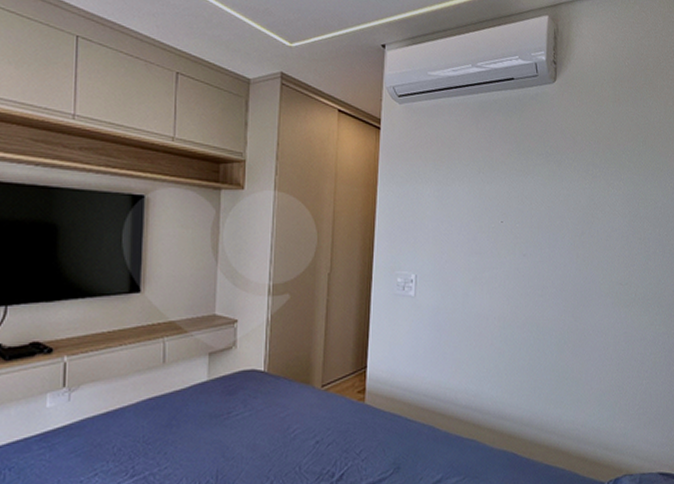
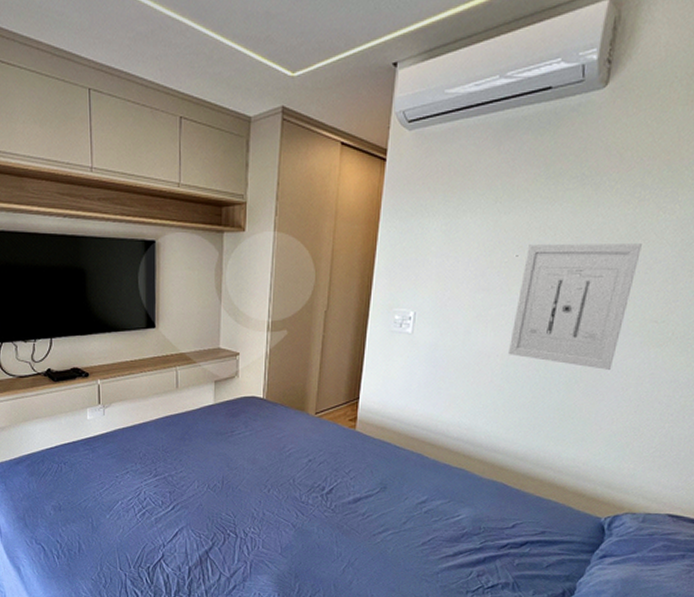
wall art: none [503,212,600,330] -> present [507,244,642,370]

